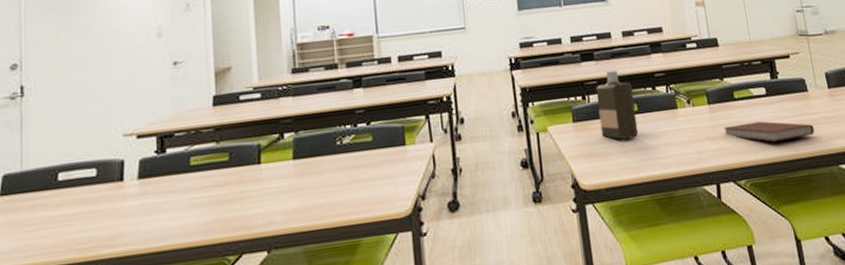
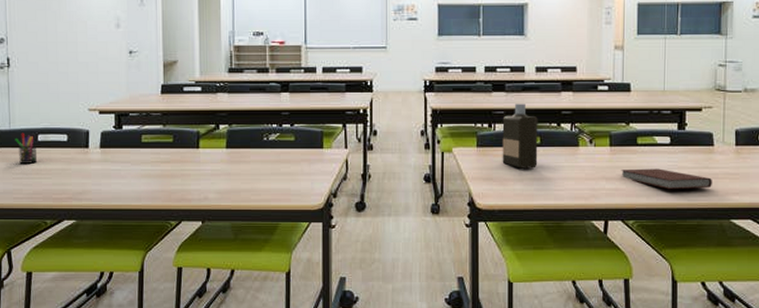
pen holder: none [28,173,57,212] -> present [15,132,38,164]

